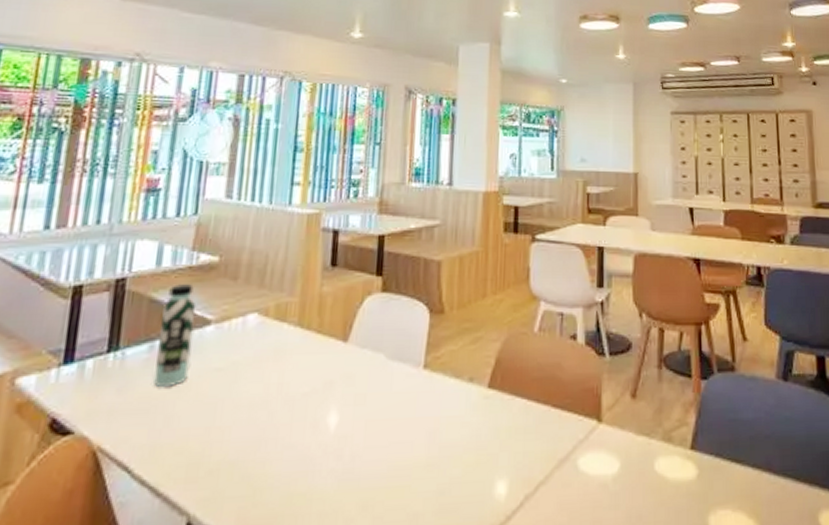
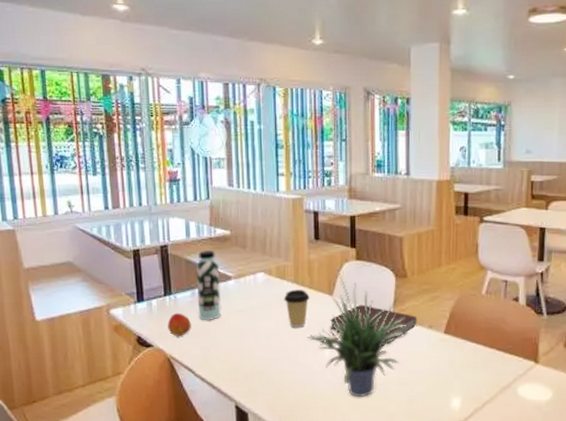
peach: none [102,377,141,415] -> present [168,313,191,336]
coffee cup: none [280,335,317,391] -> present [283,289,310,327]
potted plant: none [308,305,442,492] -> present [308,269,408,398]
notebook: none [340,353,455,406] -> present [330,305,417,343]

